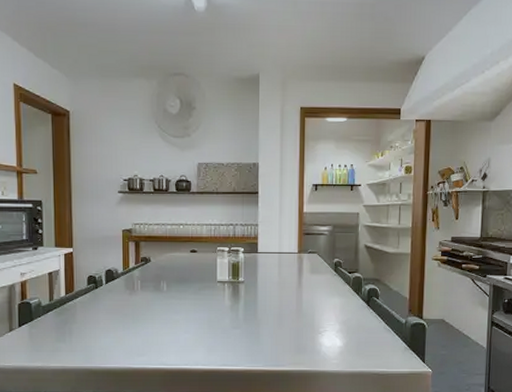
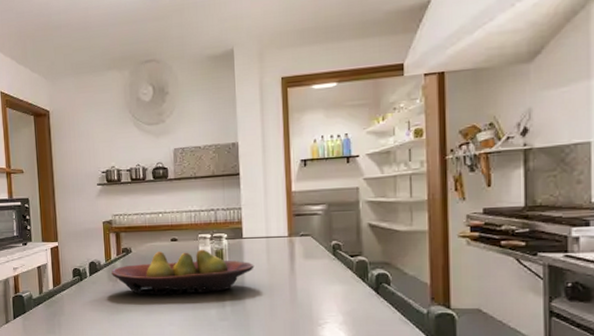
fruit bowl: none [129,261,267,304] -> present [112,249,254,295]

